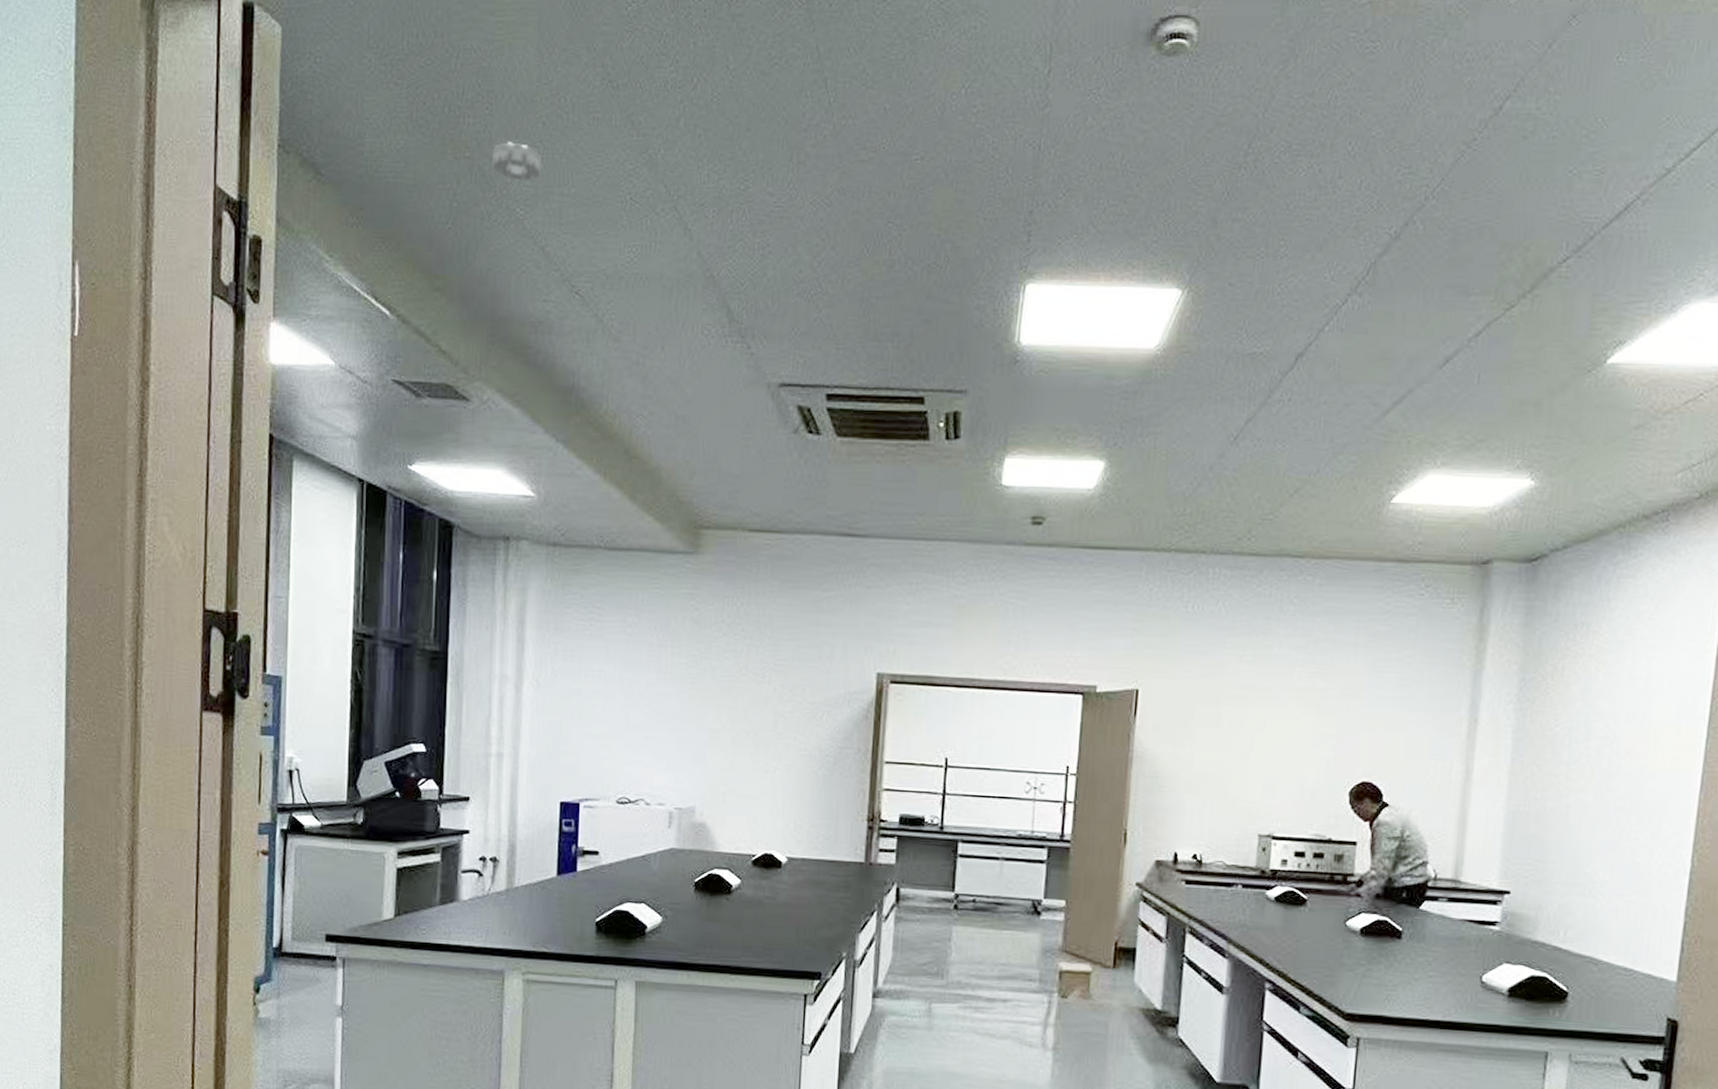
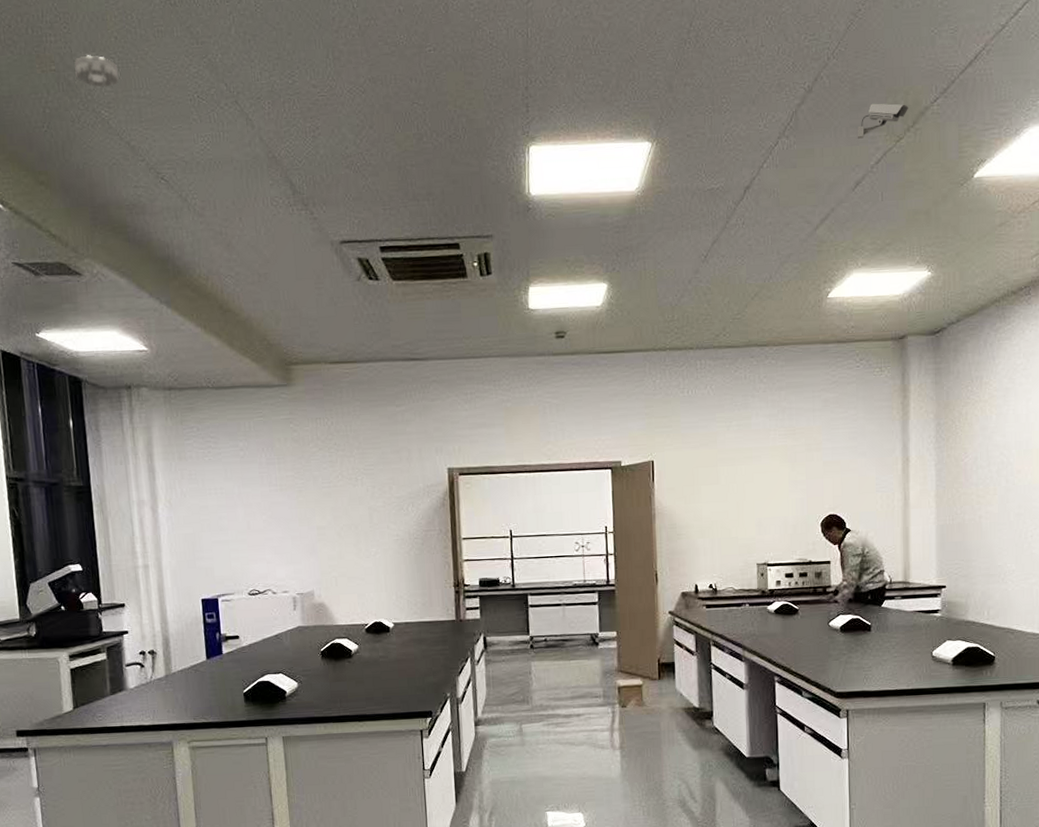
security camera: none [1453,259,1527,303] -> present [857,103,908,139]

